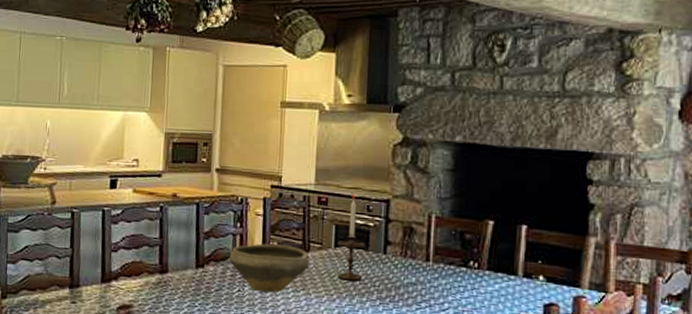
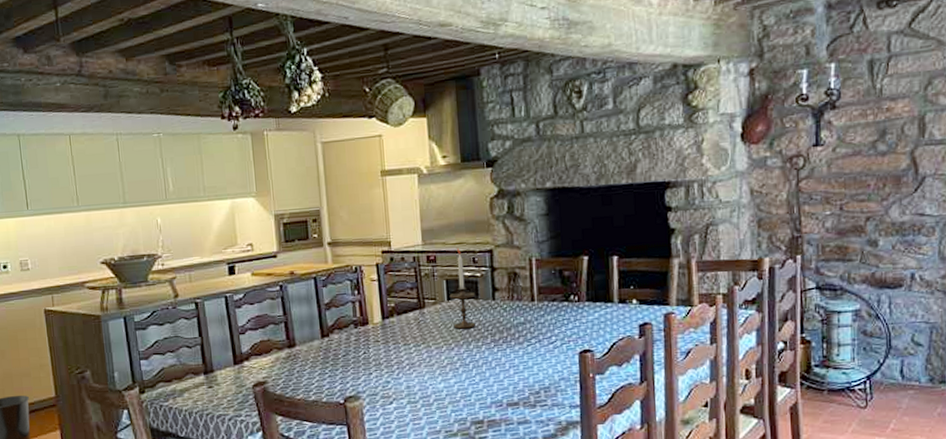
bowl: present [229,243,309,293] -> none [351,304,426,351]

